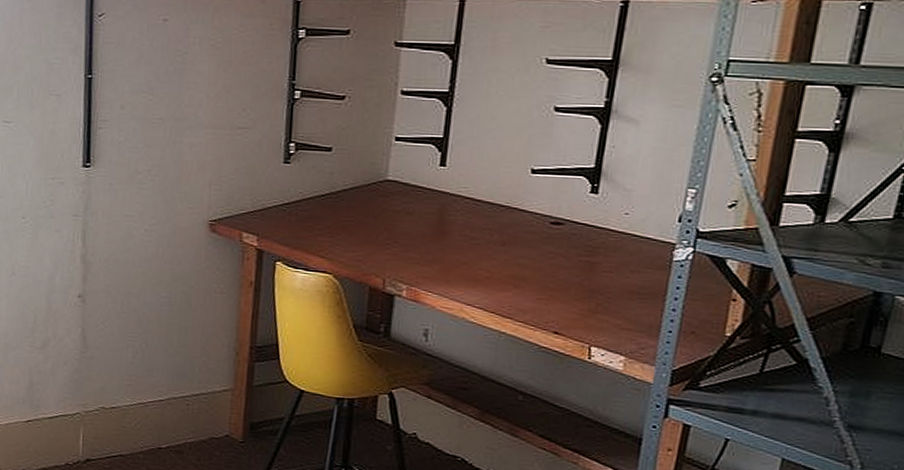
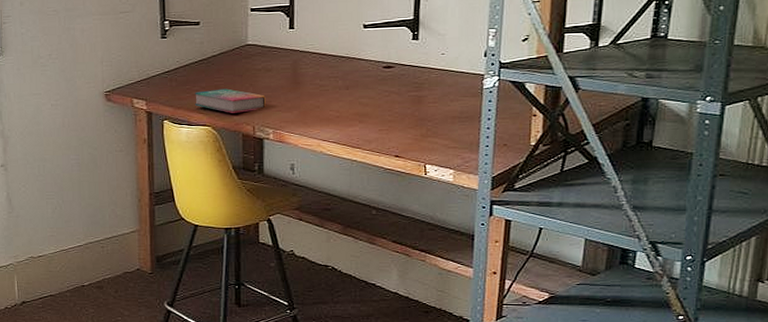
book: none [316,230,402,262] -> present [195,88,266,113]

